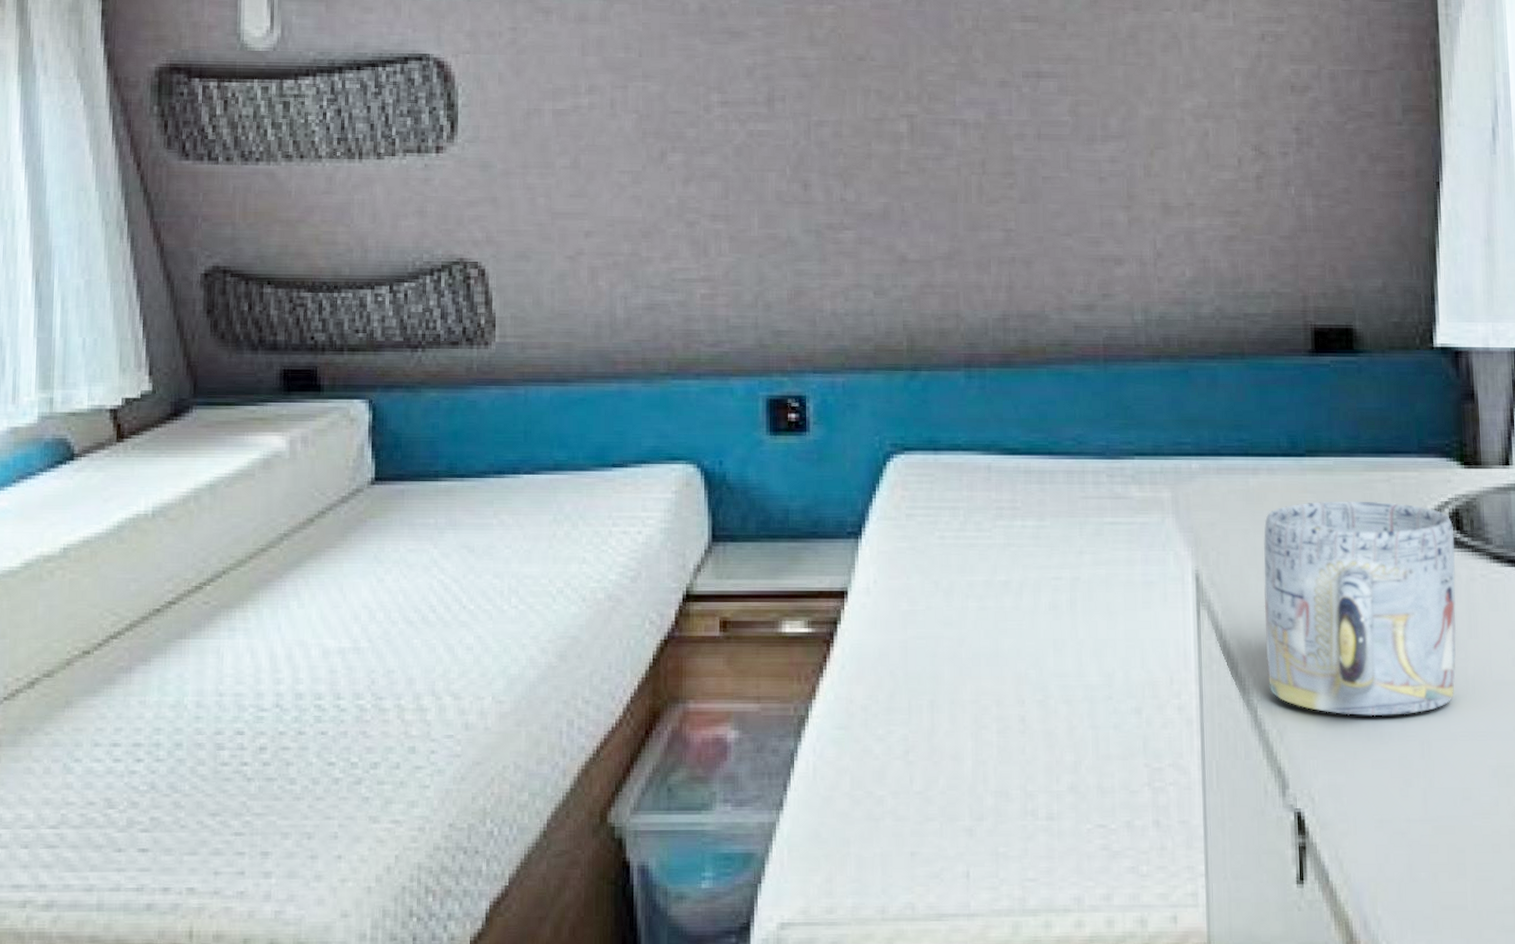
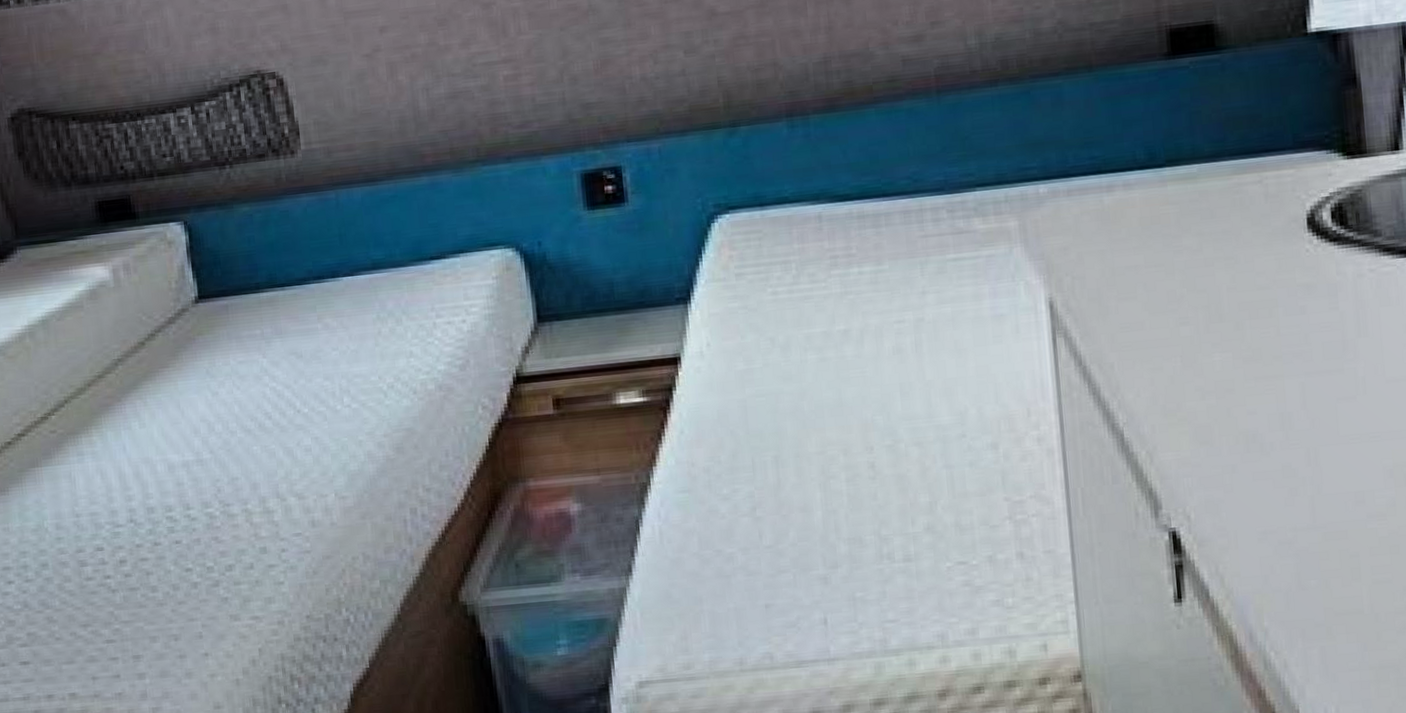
mug: present [1264,501,1457,717] -> none [1122,204,1344,430]

